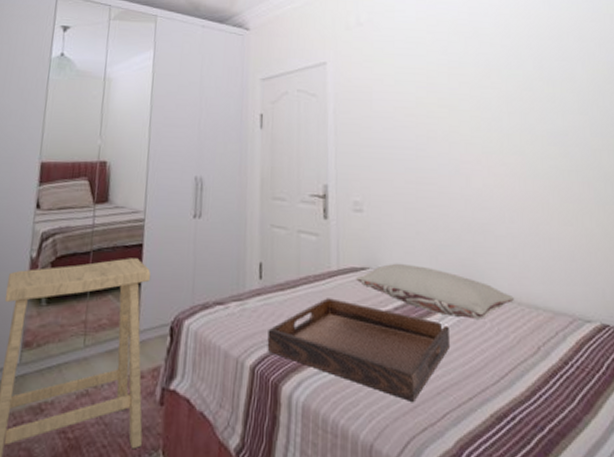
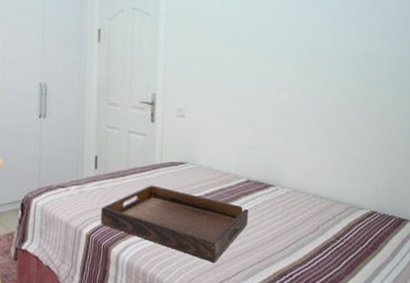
pillow: present [356,263,514,321] -> none [175,159,304,206]

